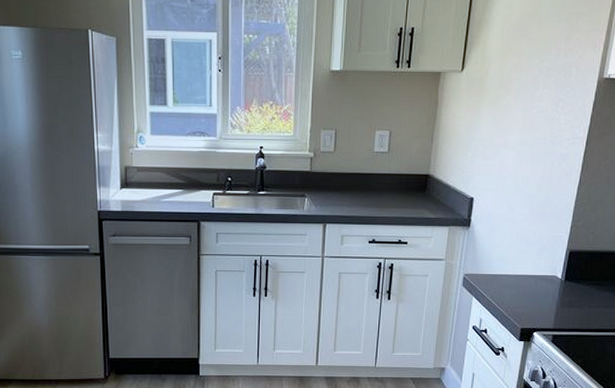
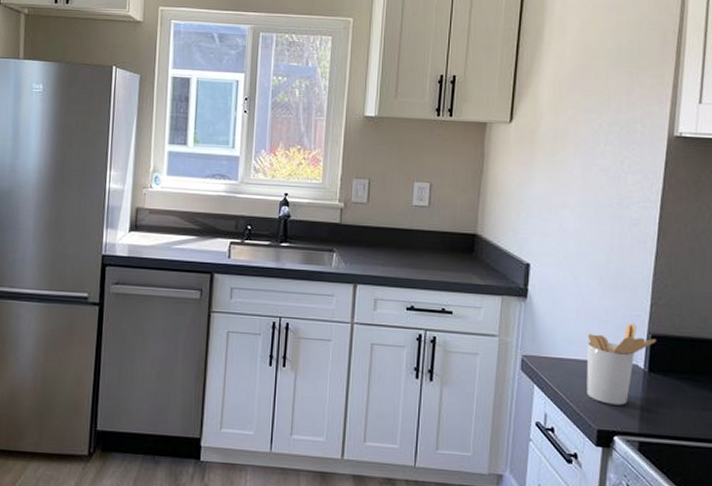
utensil holder: none [514,243,574,308] -> present [586,323,657,406]

